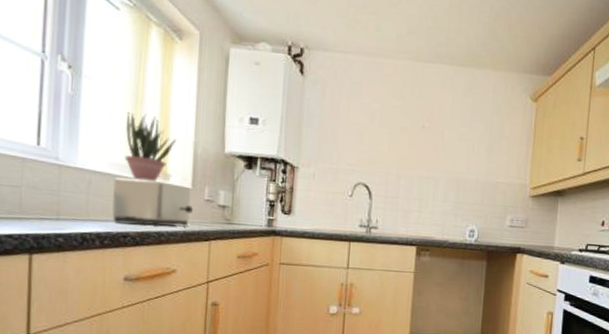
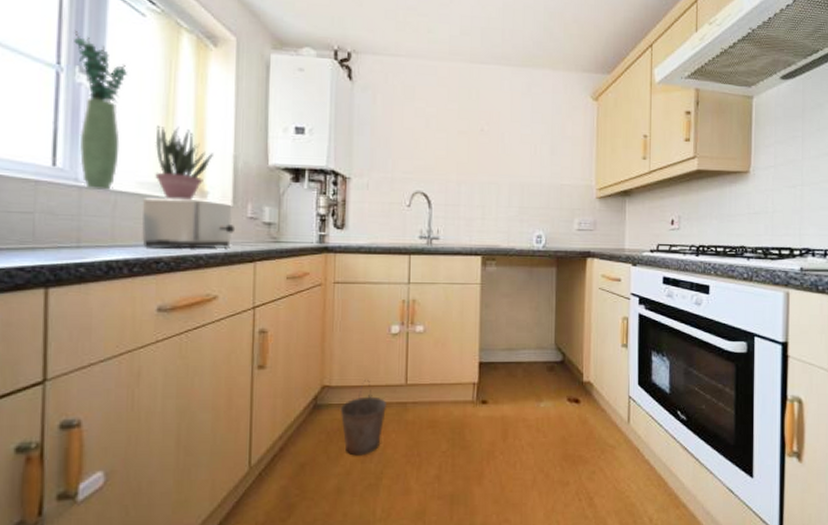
vase: none [57,21,102,170] -> present [74,30,127,191]

